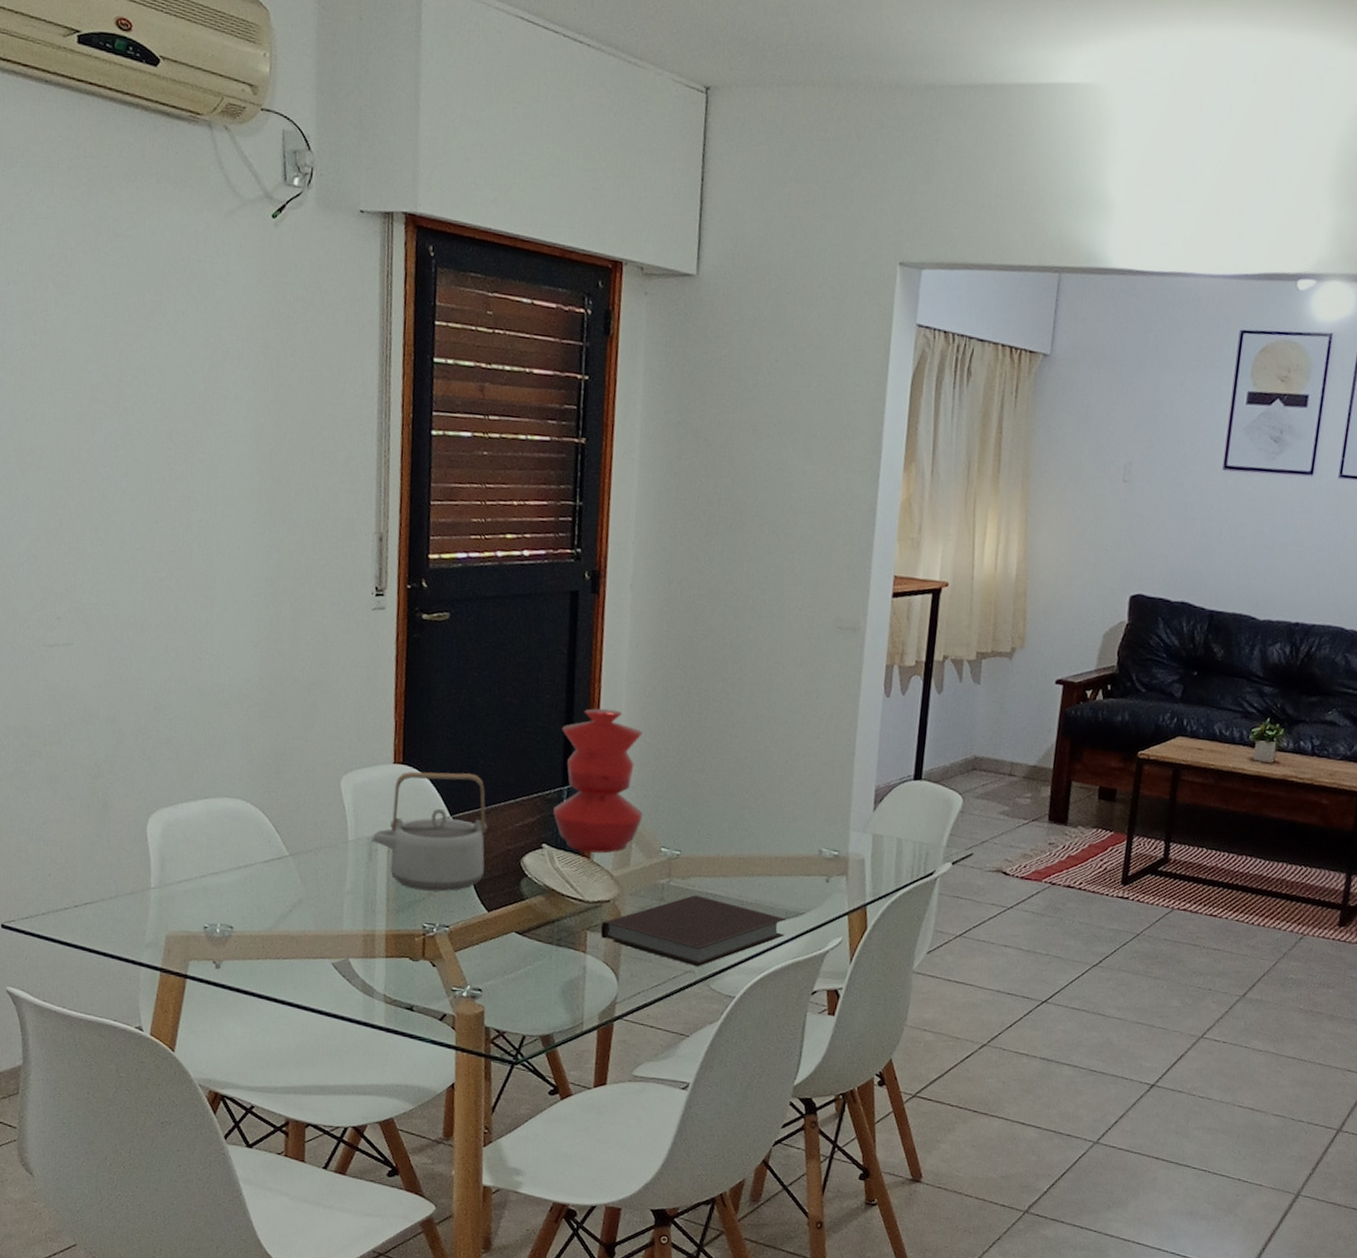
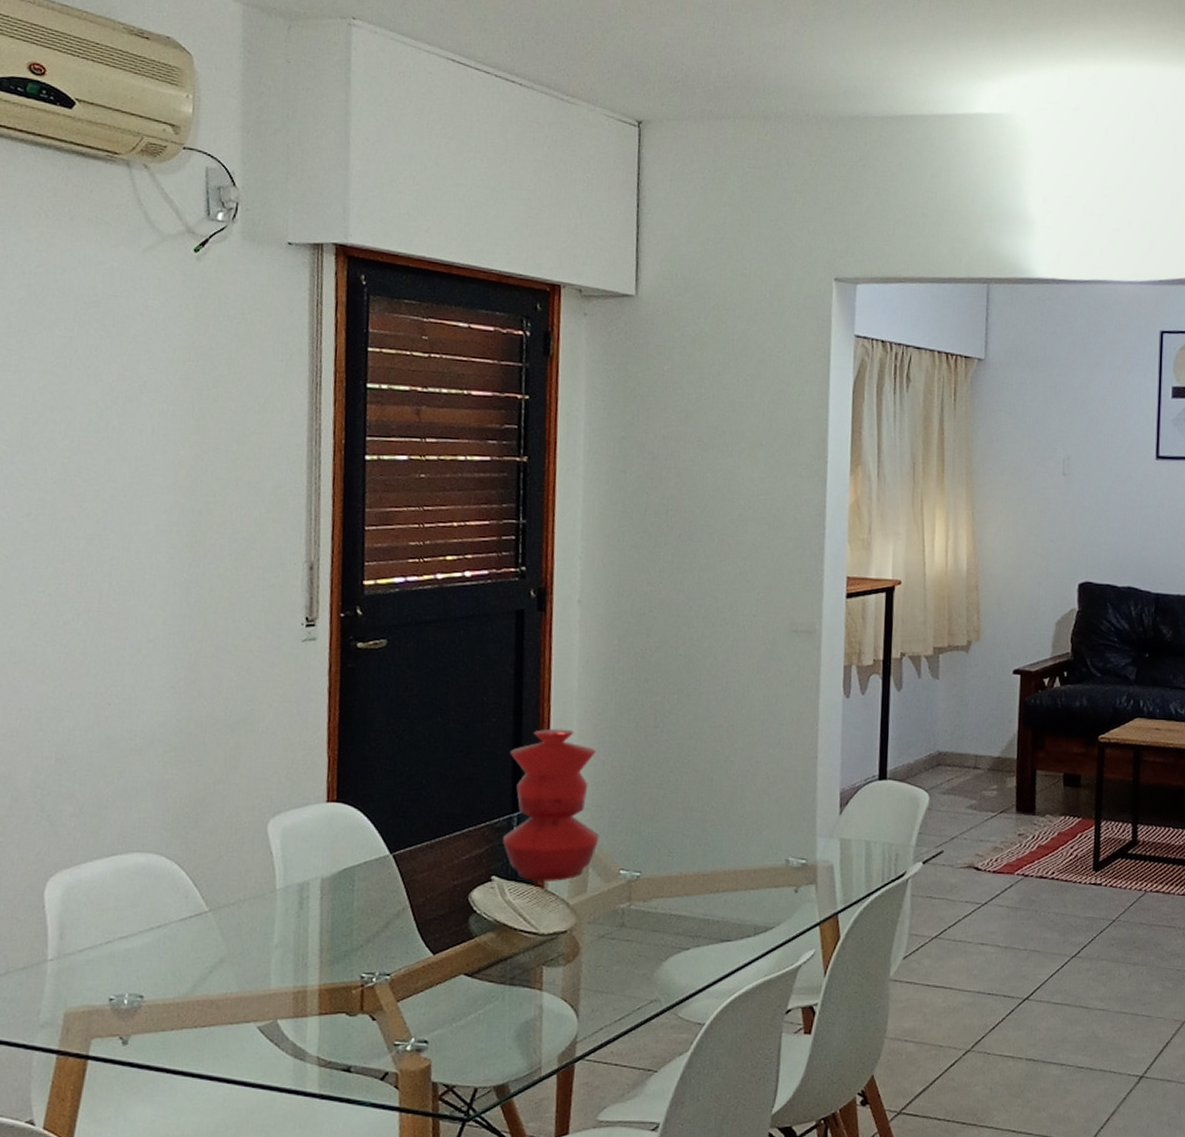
teapot: present [371,771,488,892] -> none [302,807,431,937]
notebook: present [600,895,787,967] -> none [557,918,756,995]

